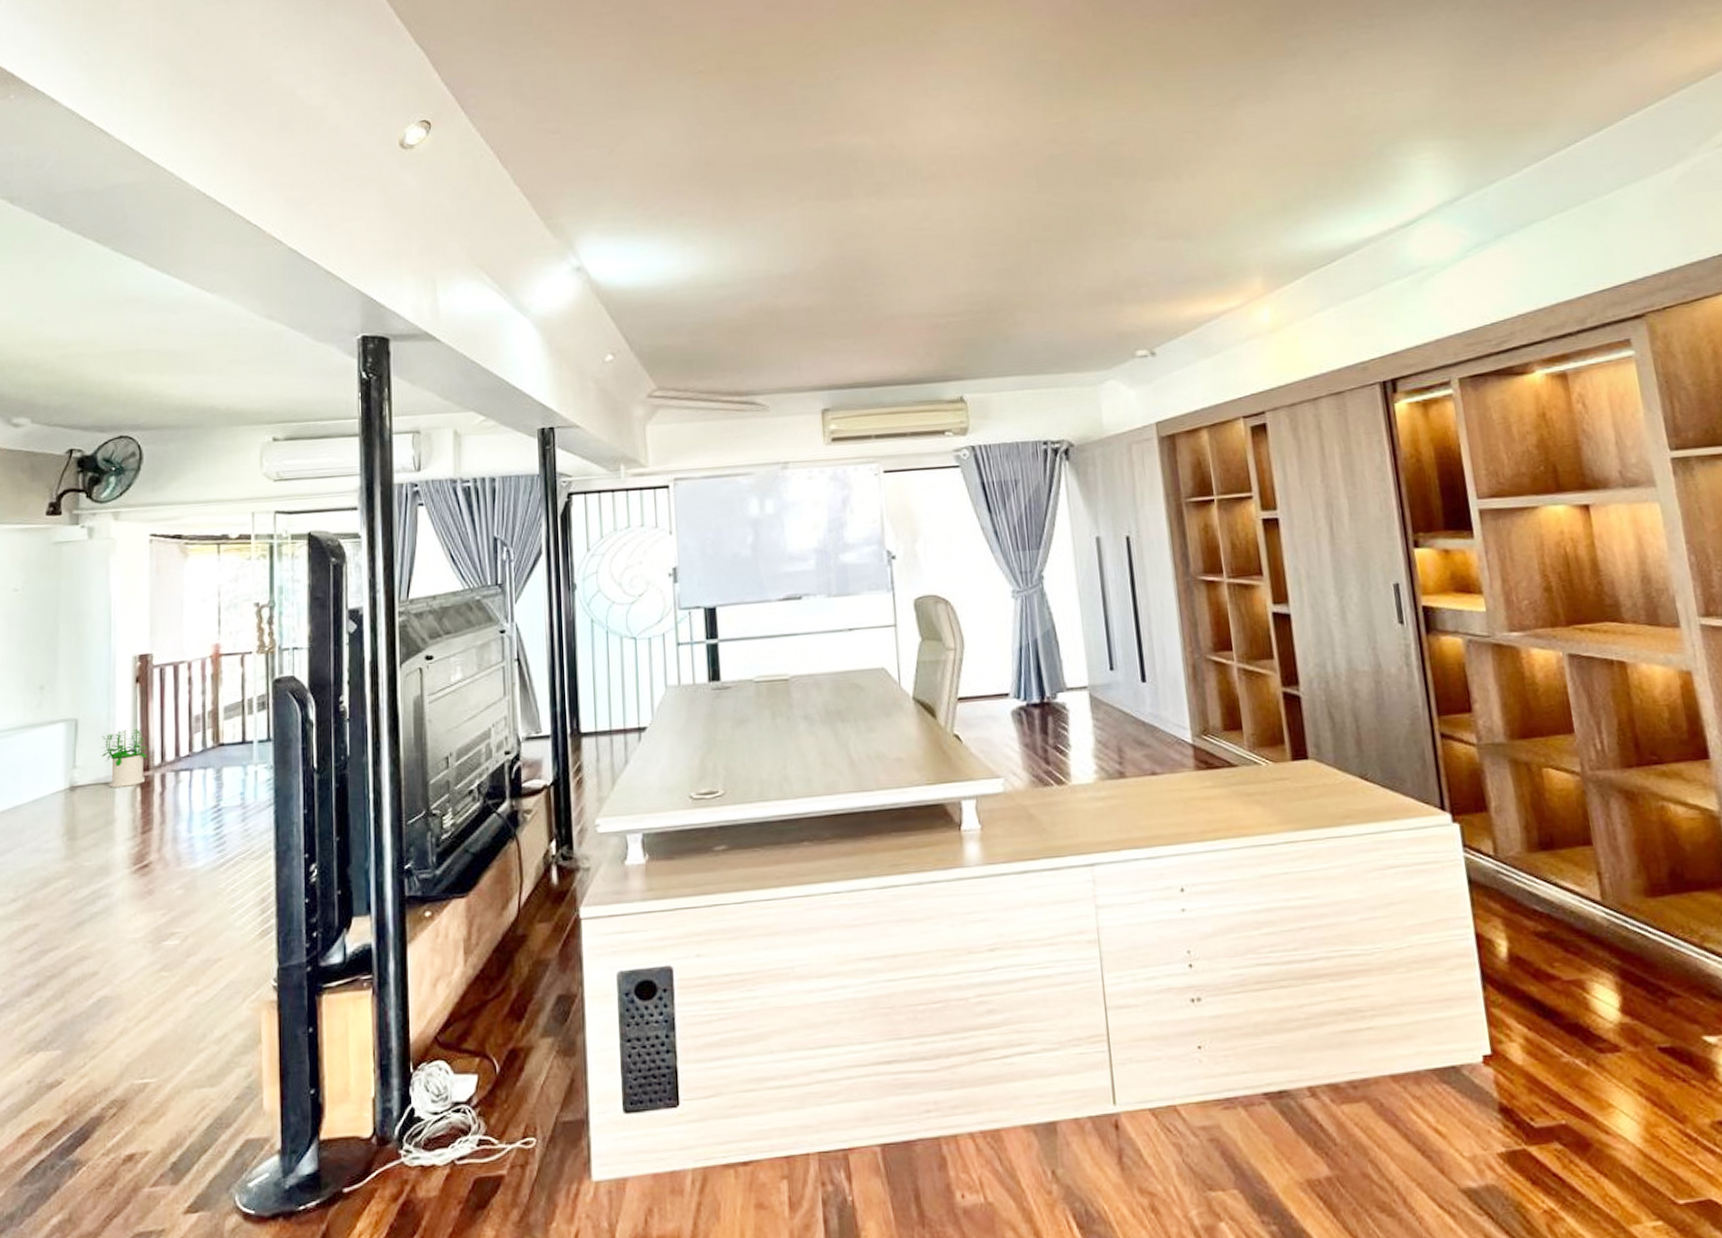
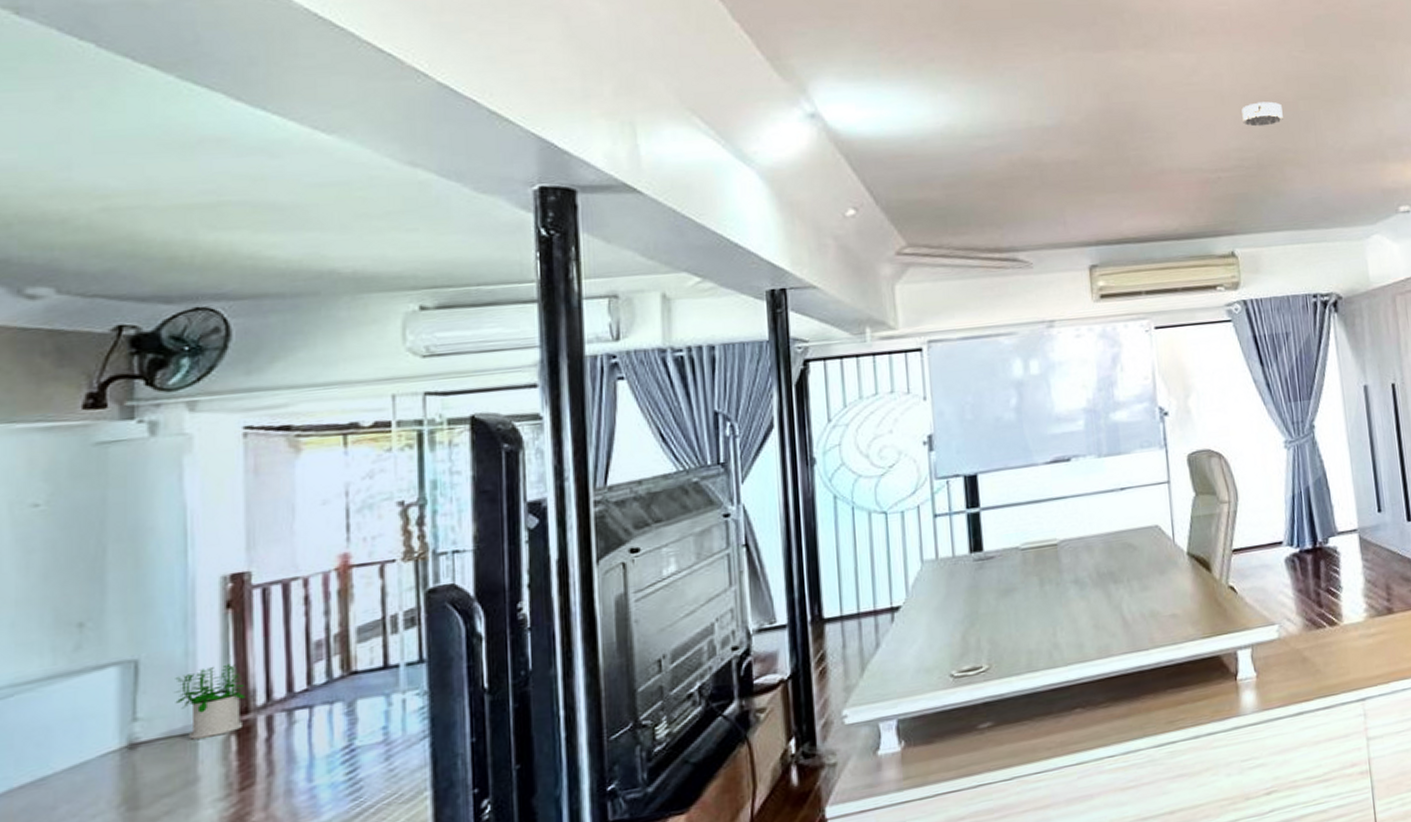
smoke detector: none [972,244,1014,271] -> present [1241,101,1283,127]

